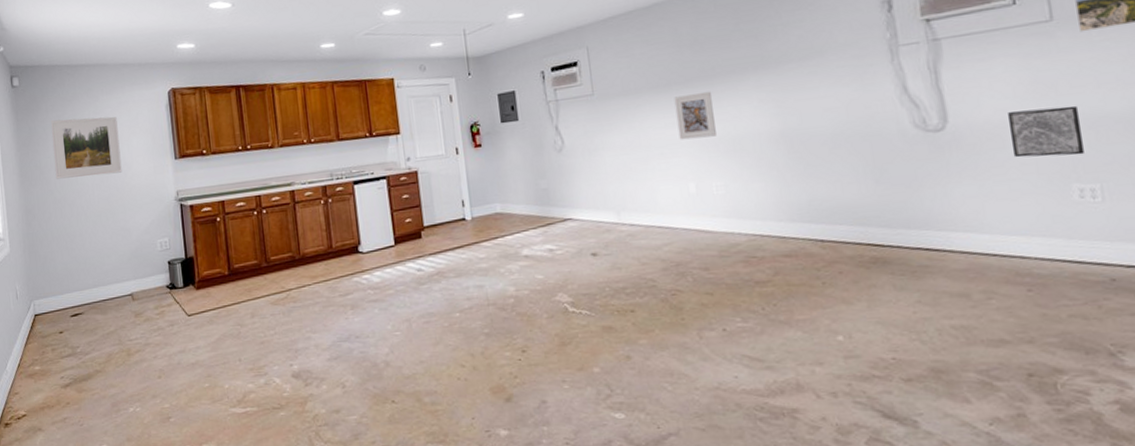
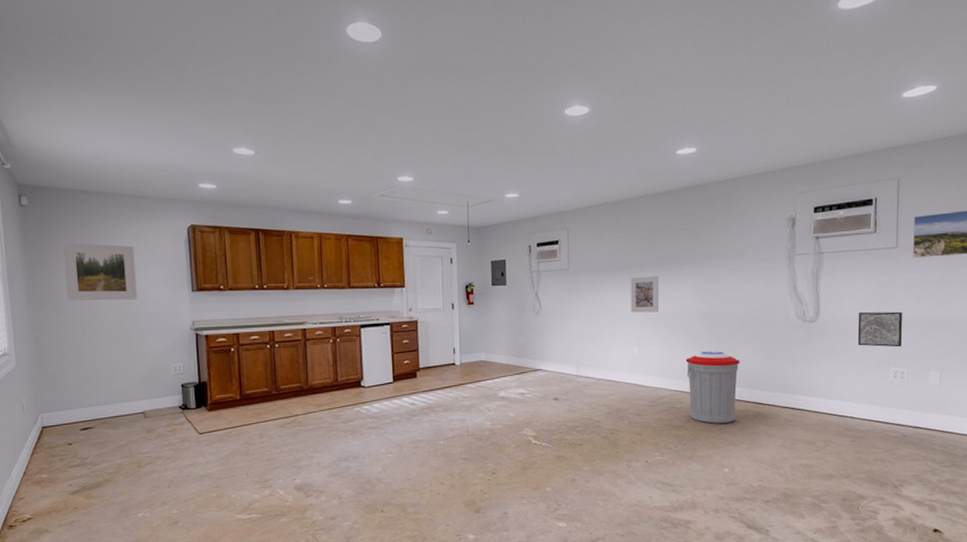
trash can: none [761,179,844,276] -> present [685,351,740,424]

